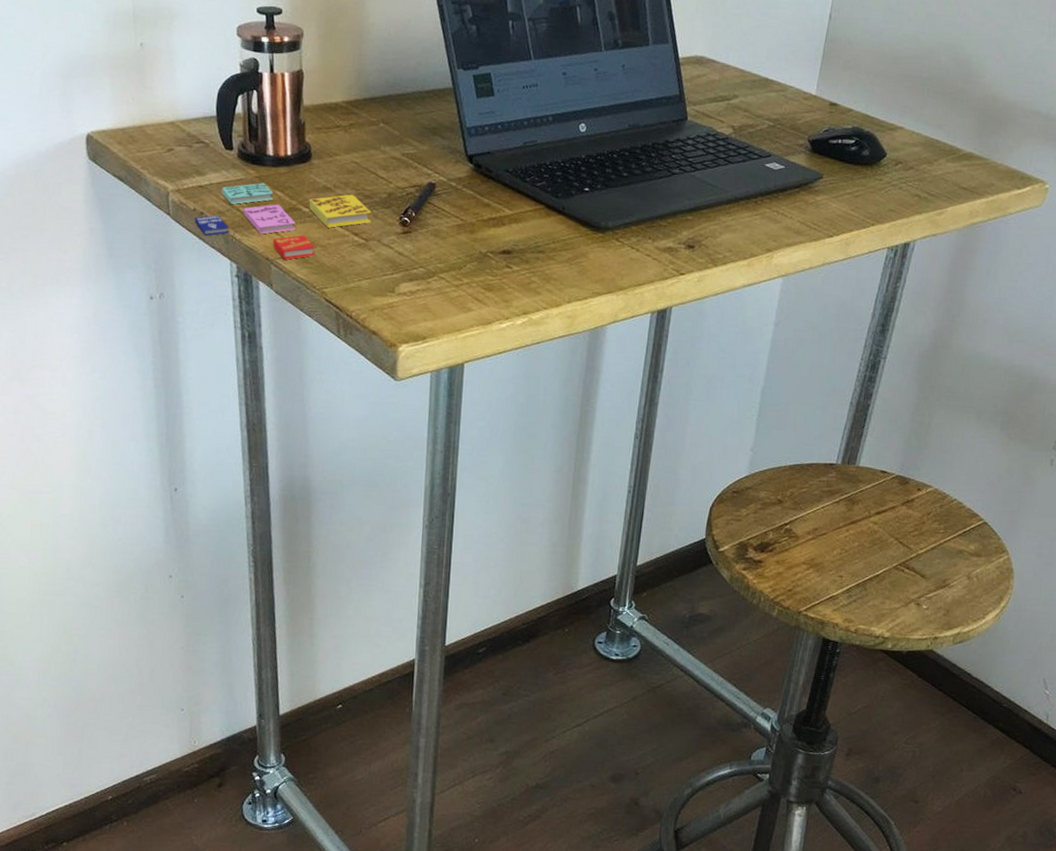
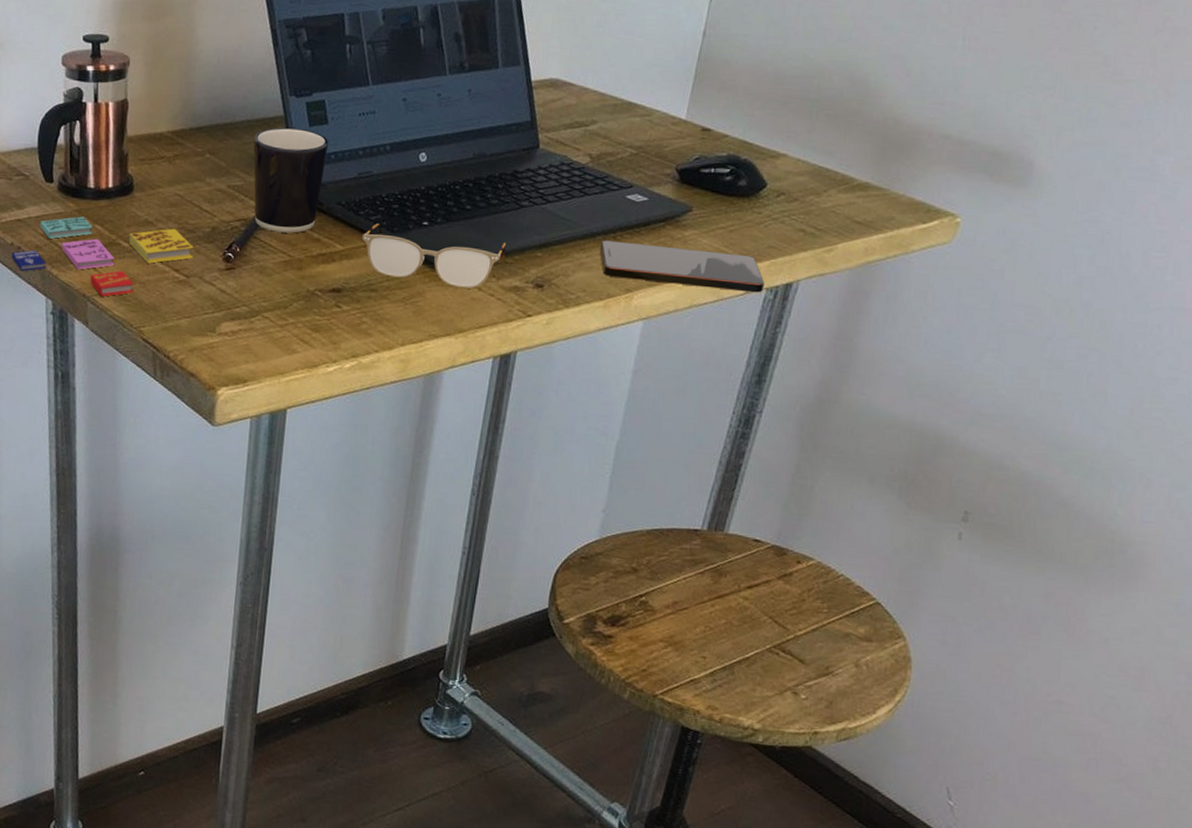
mug: none [425,98,496,199] -> present [253,127,329,233]
eyeglasses: none [529,189,661,250] -> present [362,223,507,289]
phone: none [743,204,886,252] -> present [599,240,765,293]

